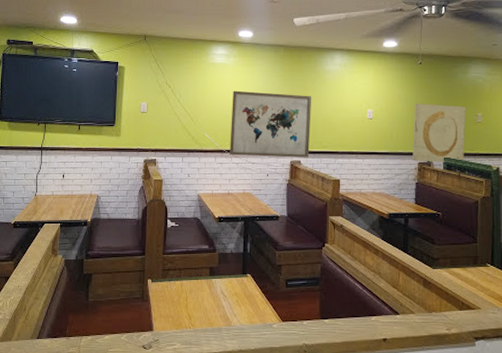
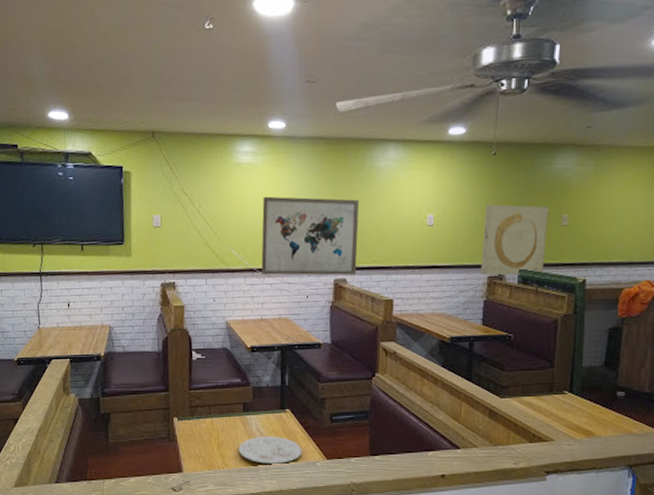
plate: none [203,298,261,325] -> present [238,436,303,464]

